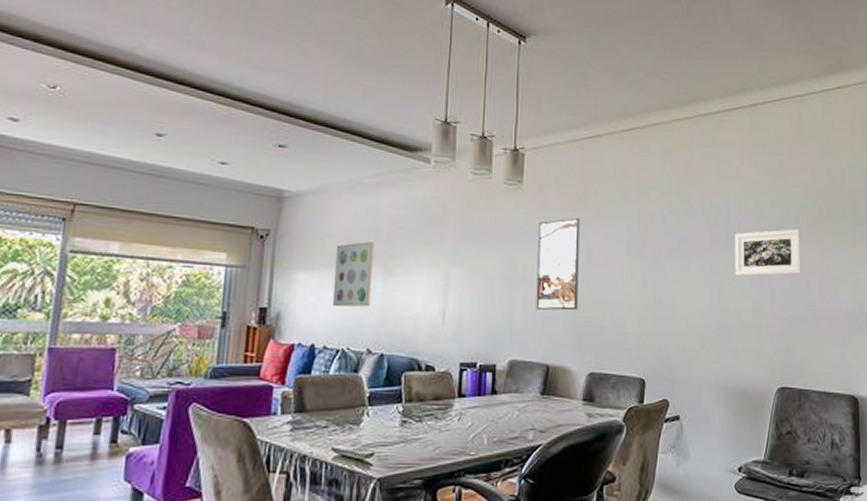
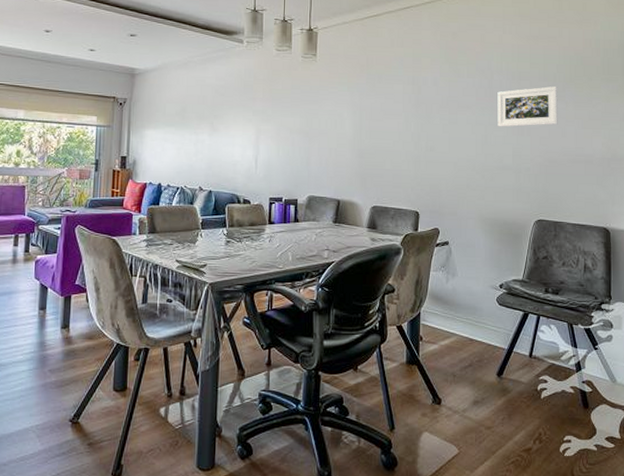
wall art: present [332,242,374,307] -> none [172,106,202,156]
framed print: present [536,217,580,311] -> none [328,82,364,157]

